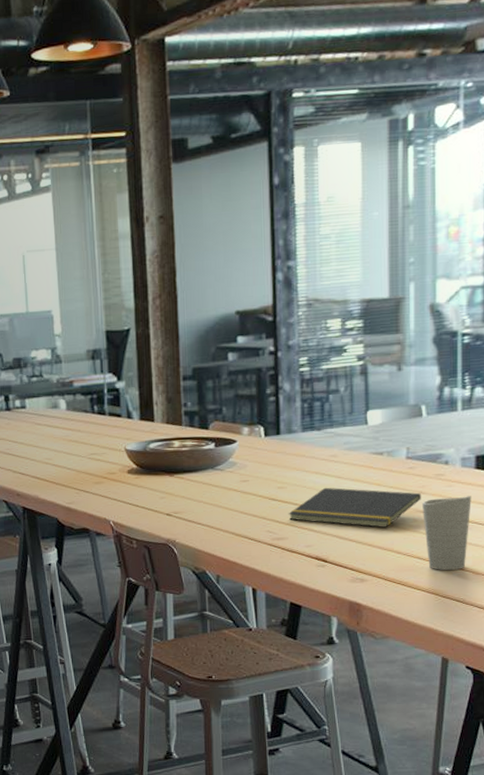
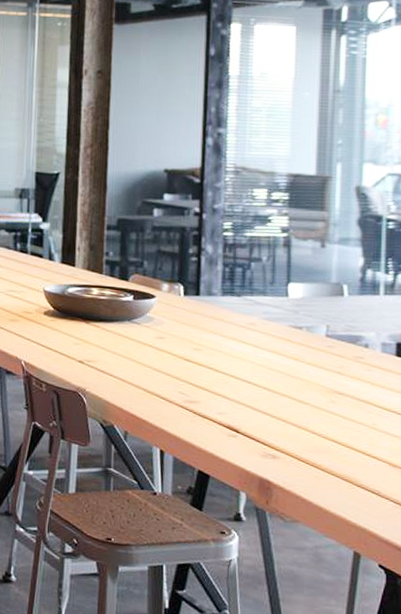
notepad: present [288,487,421,528] -> none [202,355,339,404]
cup: present [422,496,471,570] -> none [340,381,391,459]

